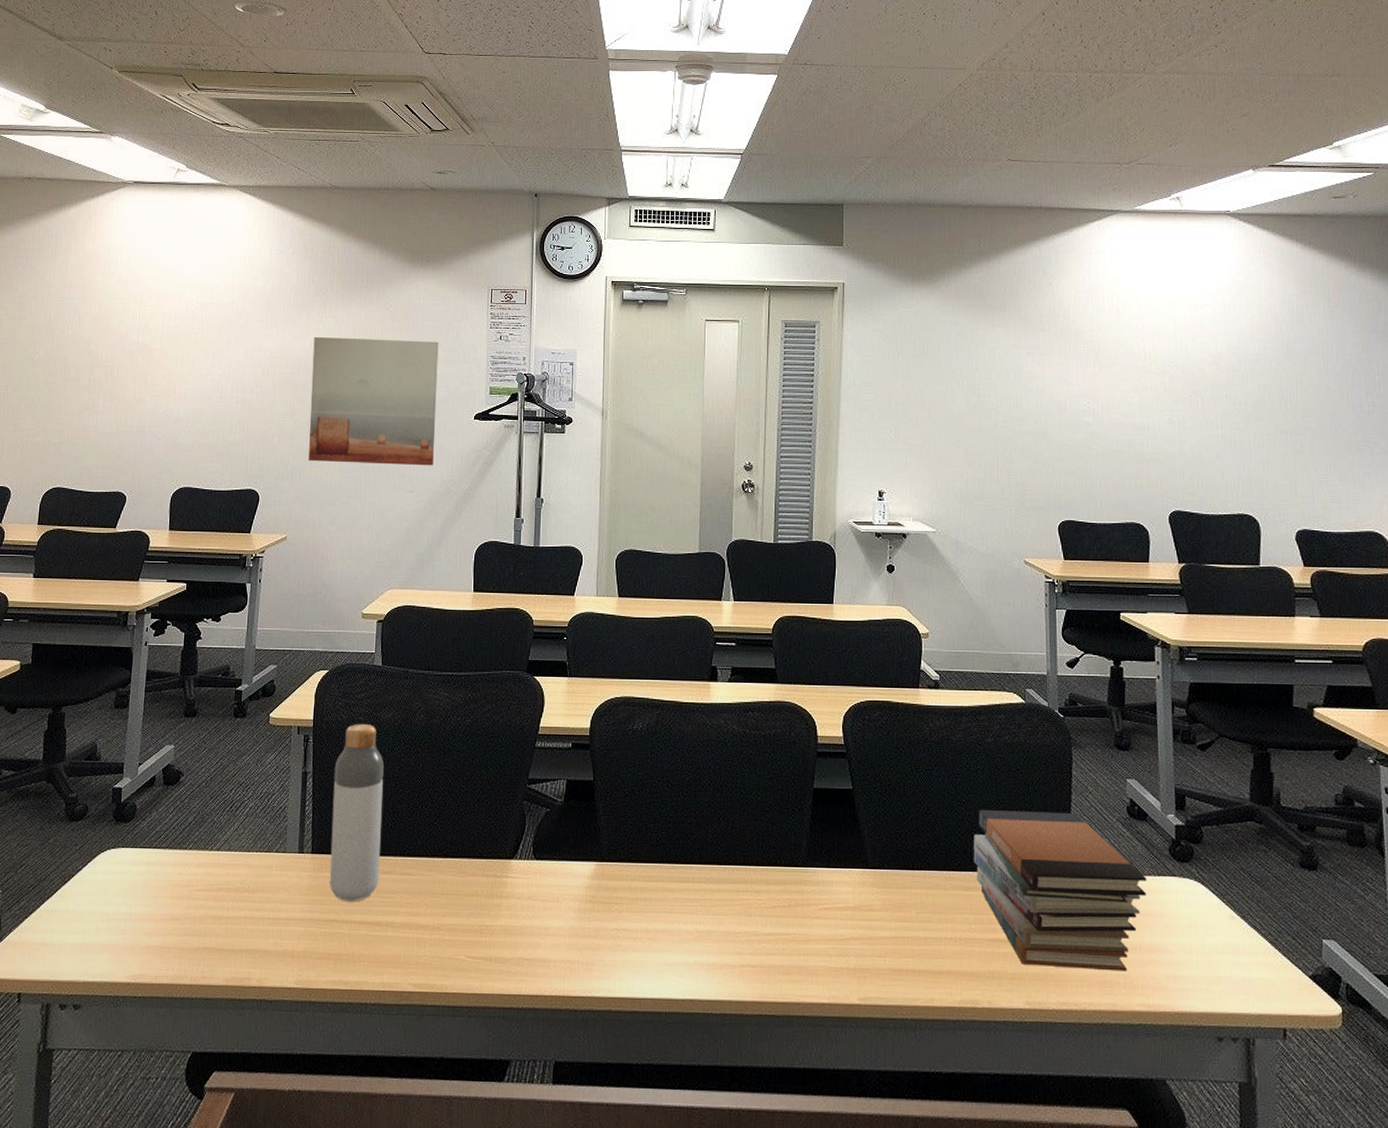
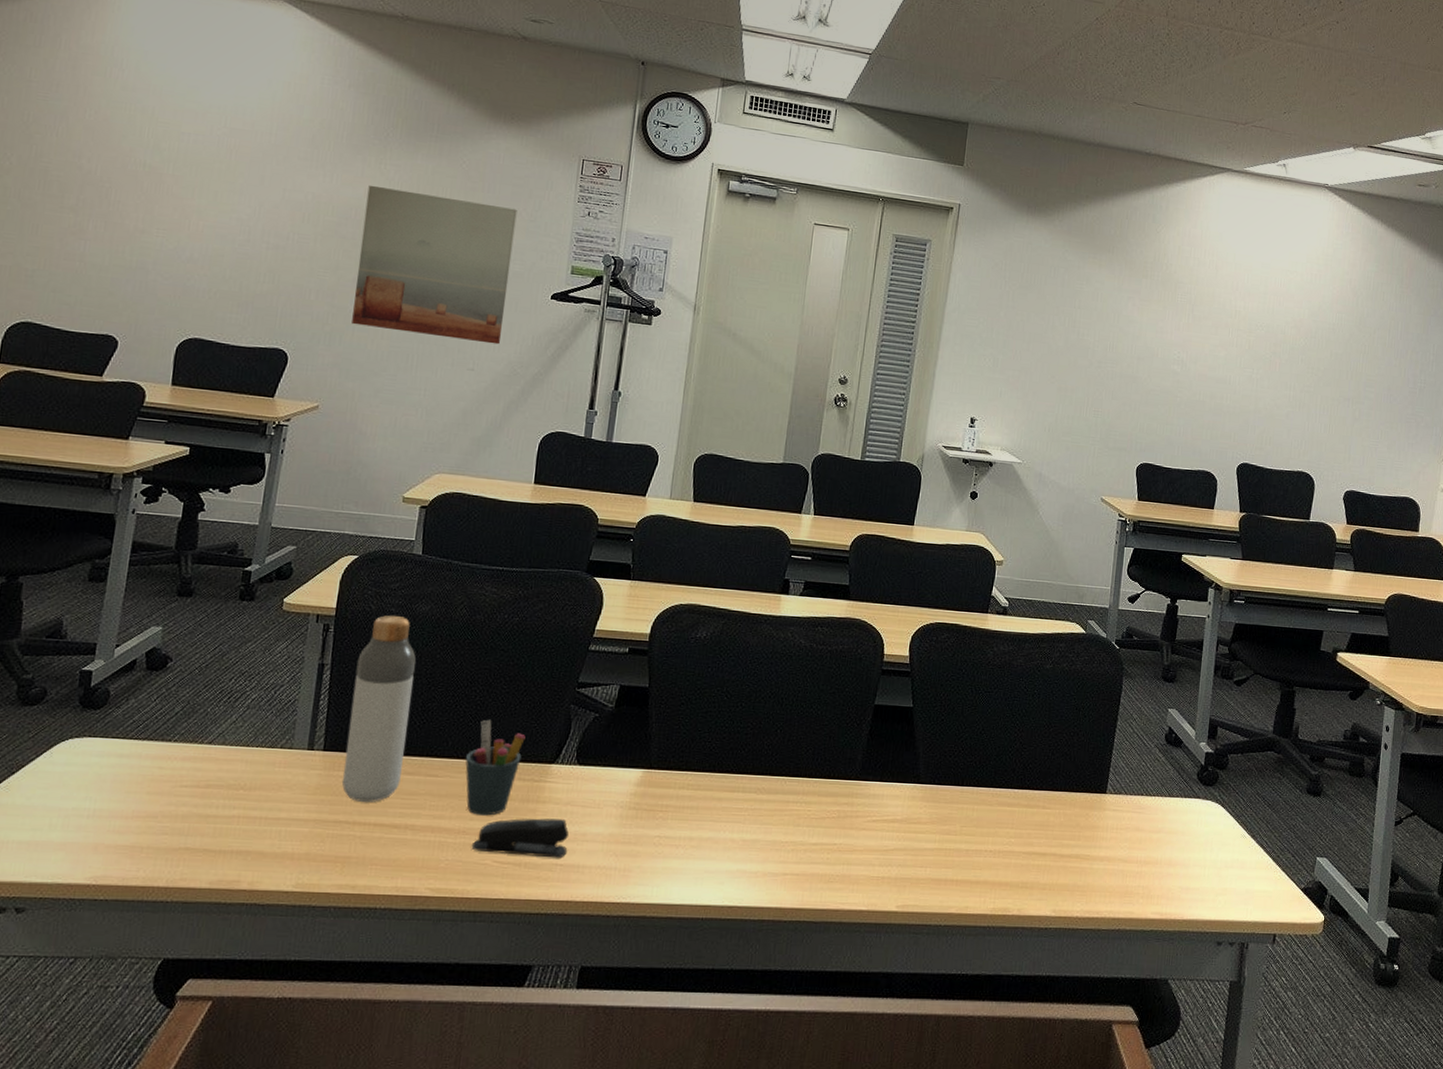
pen holder: none [433,818,485,912] -> present [465,719,526,816]
stapler: none [445,913,533,953] -> present [471,818,569,858]
book stack: present [973,809,1147,971] -> none [1020,731,1175,883]

